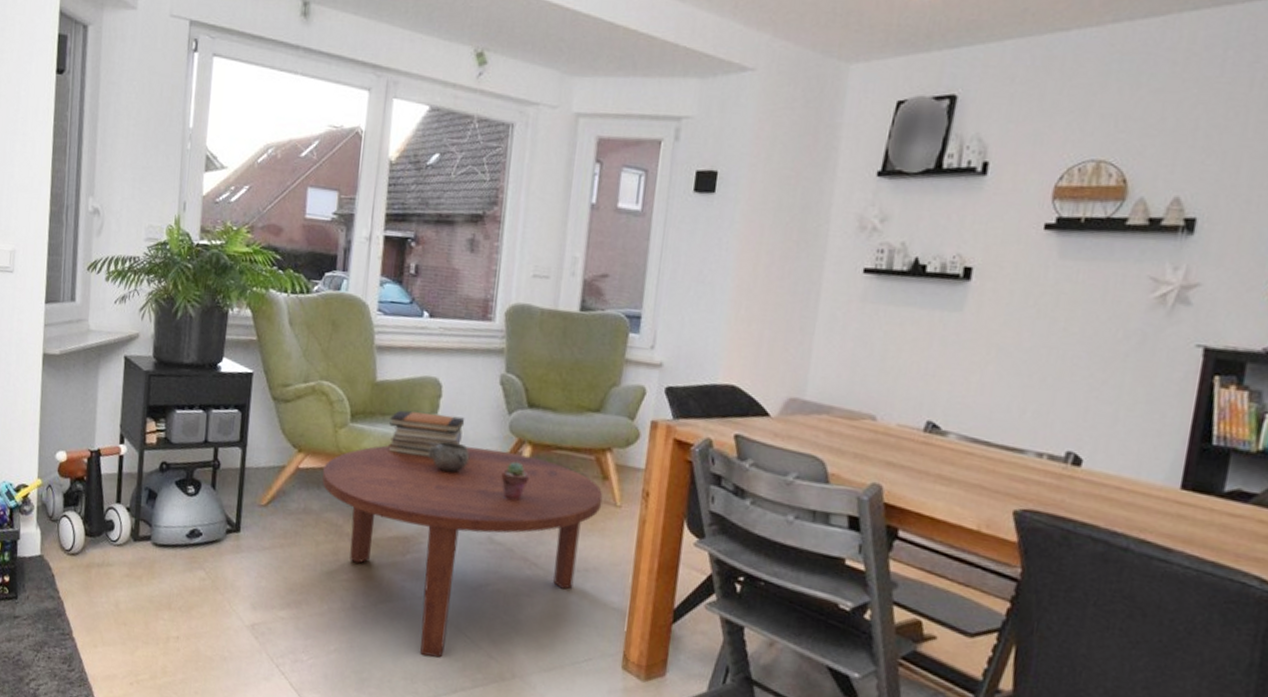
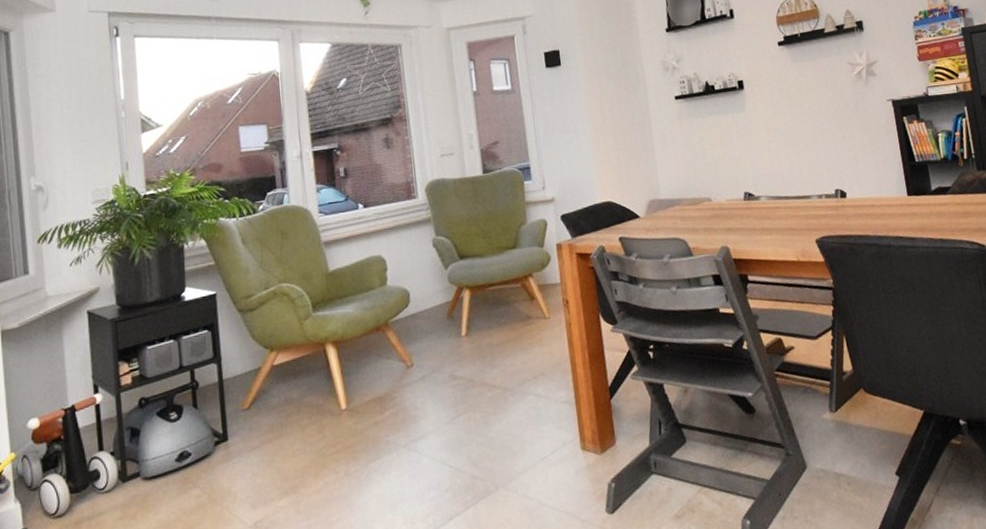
coffee table: present [322,445,603,658] -> none [296,297,535,497]
book stack: present [388,410,465,458] -> none [347,282,411,328]
decorative bowl: present [428,441,470,473] -> none [386,304,422,331]
potted succulent: present [501,461,529,501] -> none [450,306,473,340]

